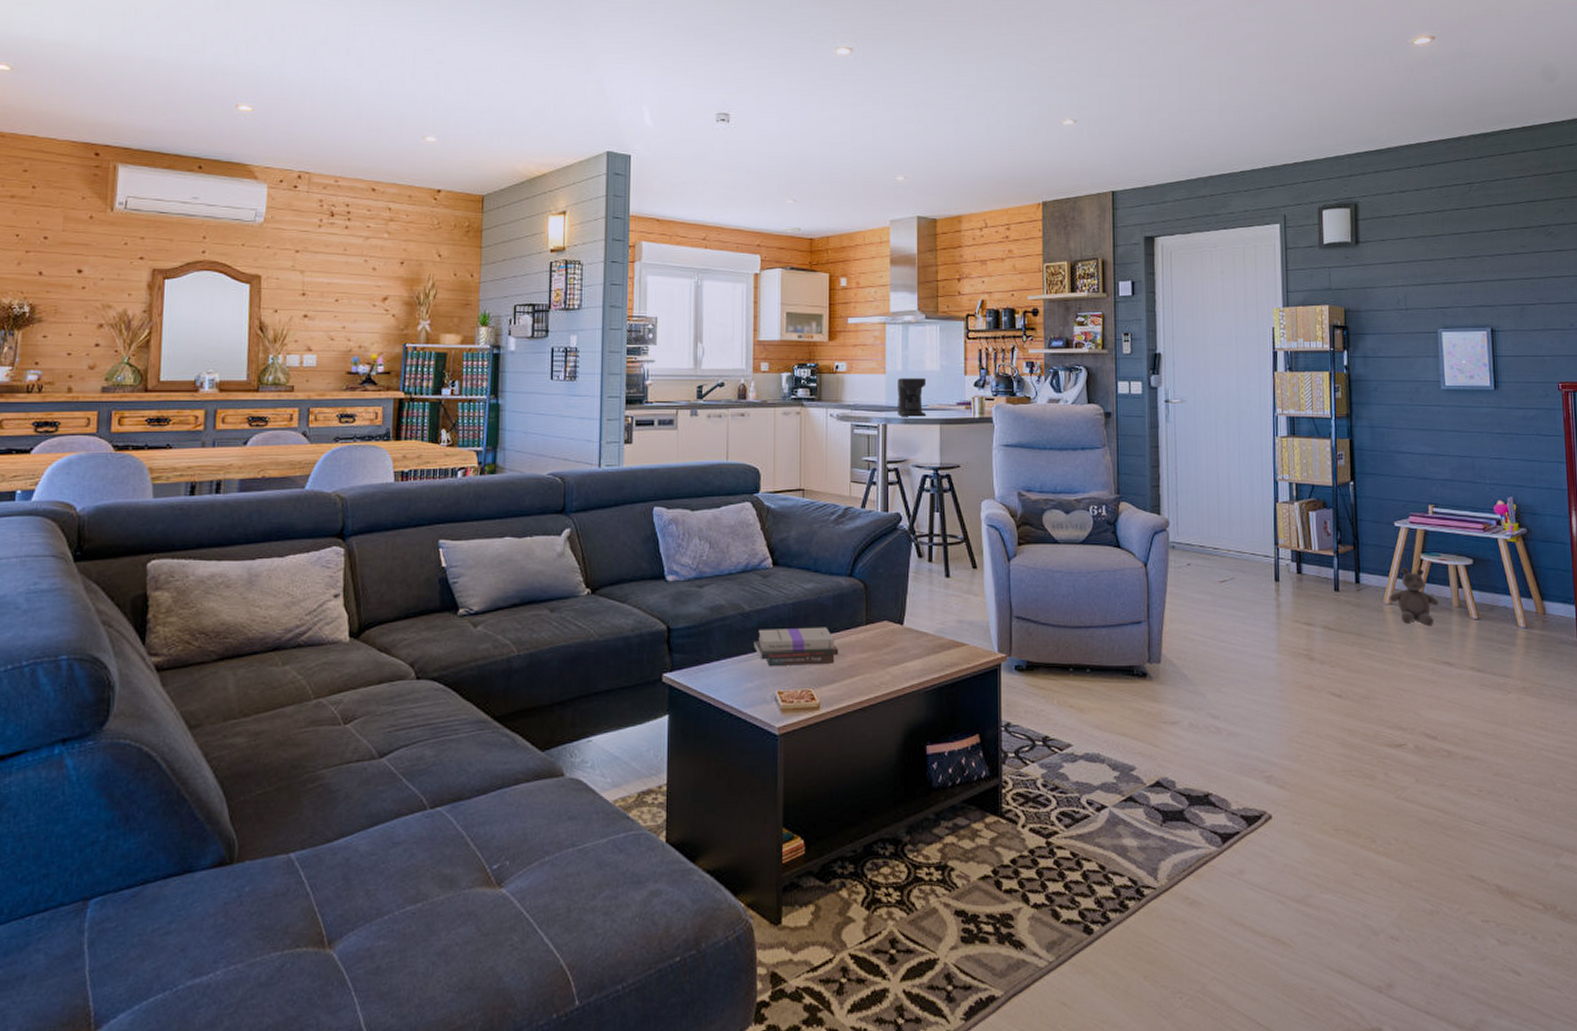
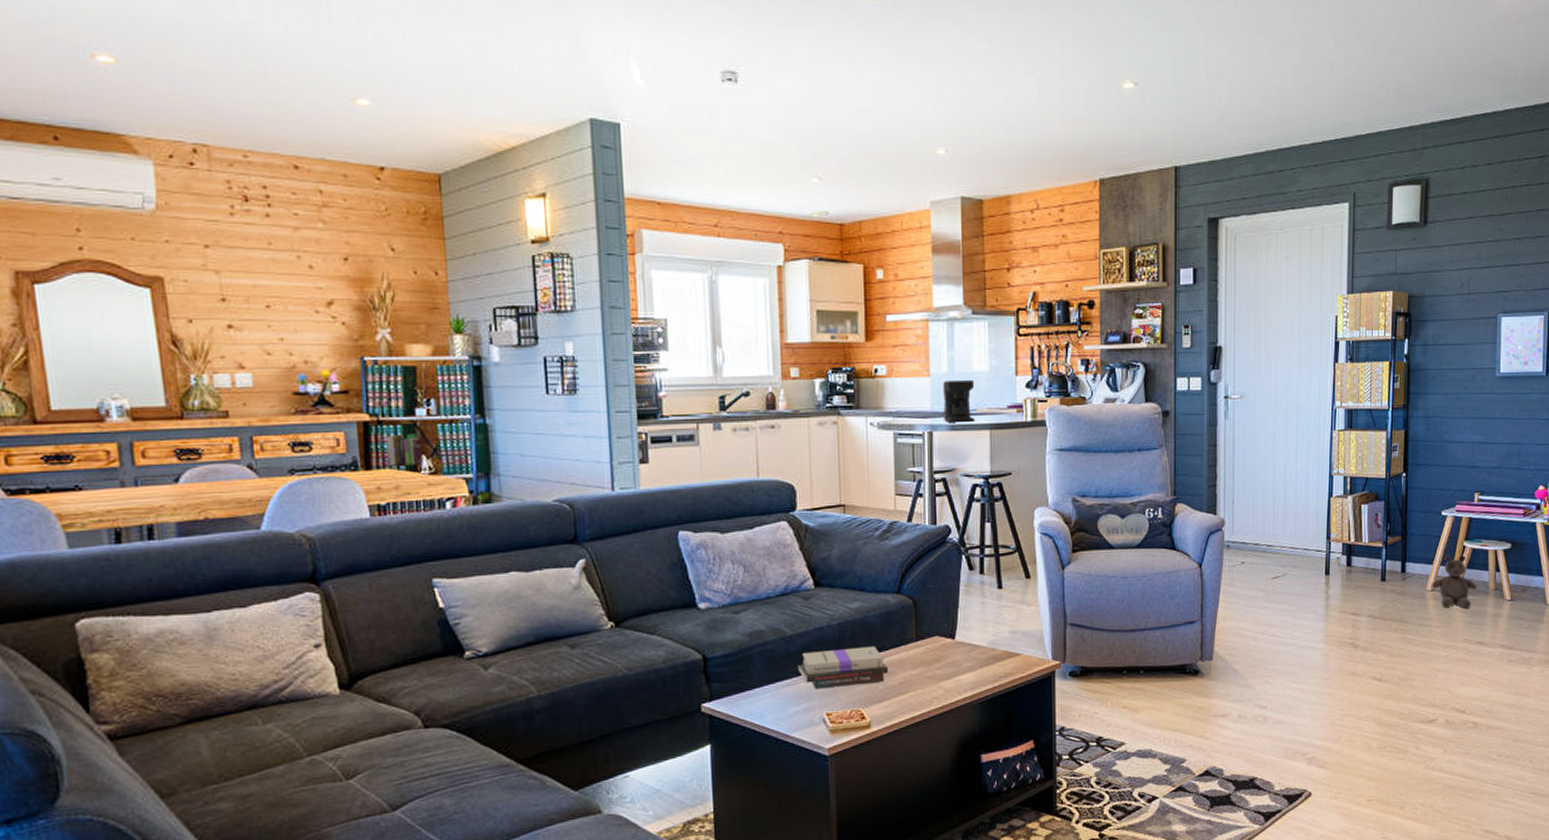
books: none [415,410,444,438] -> present [386,433,423,466]

